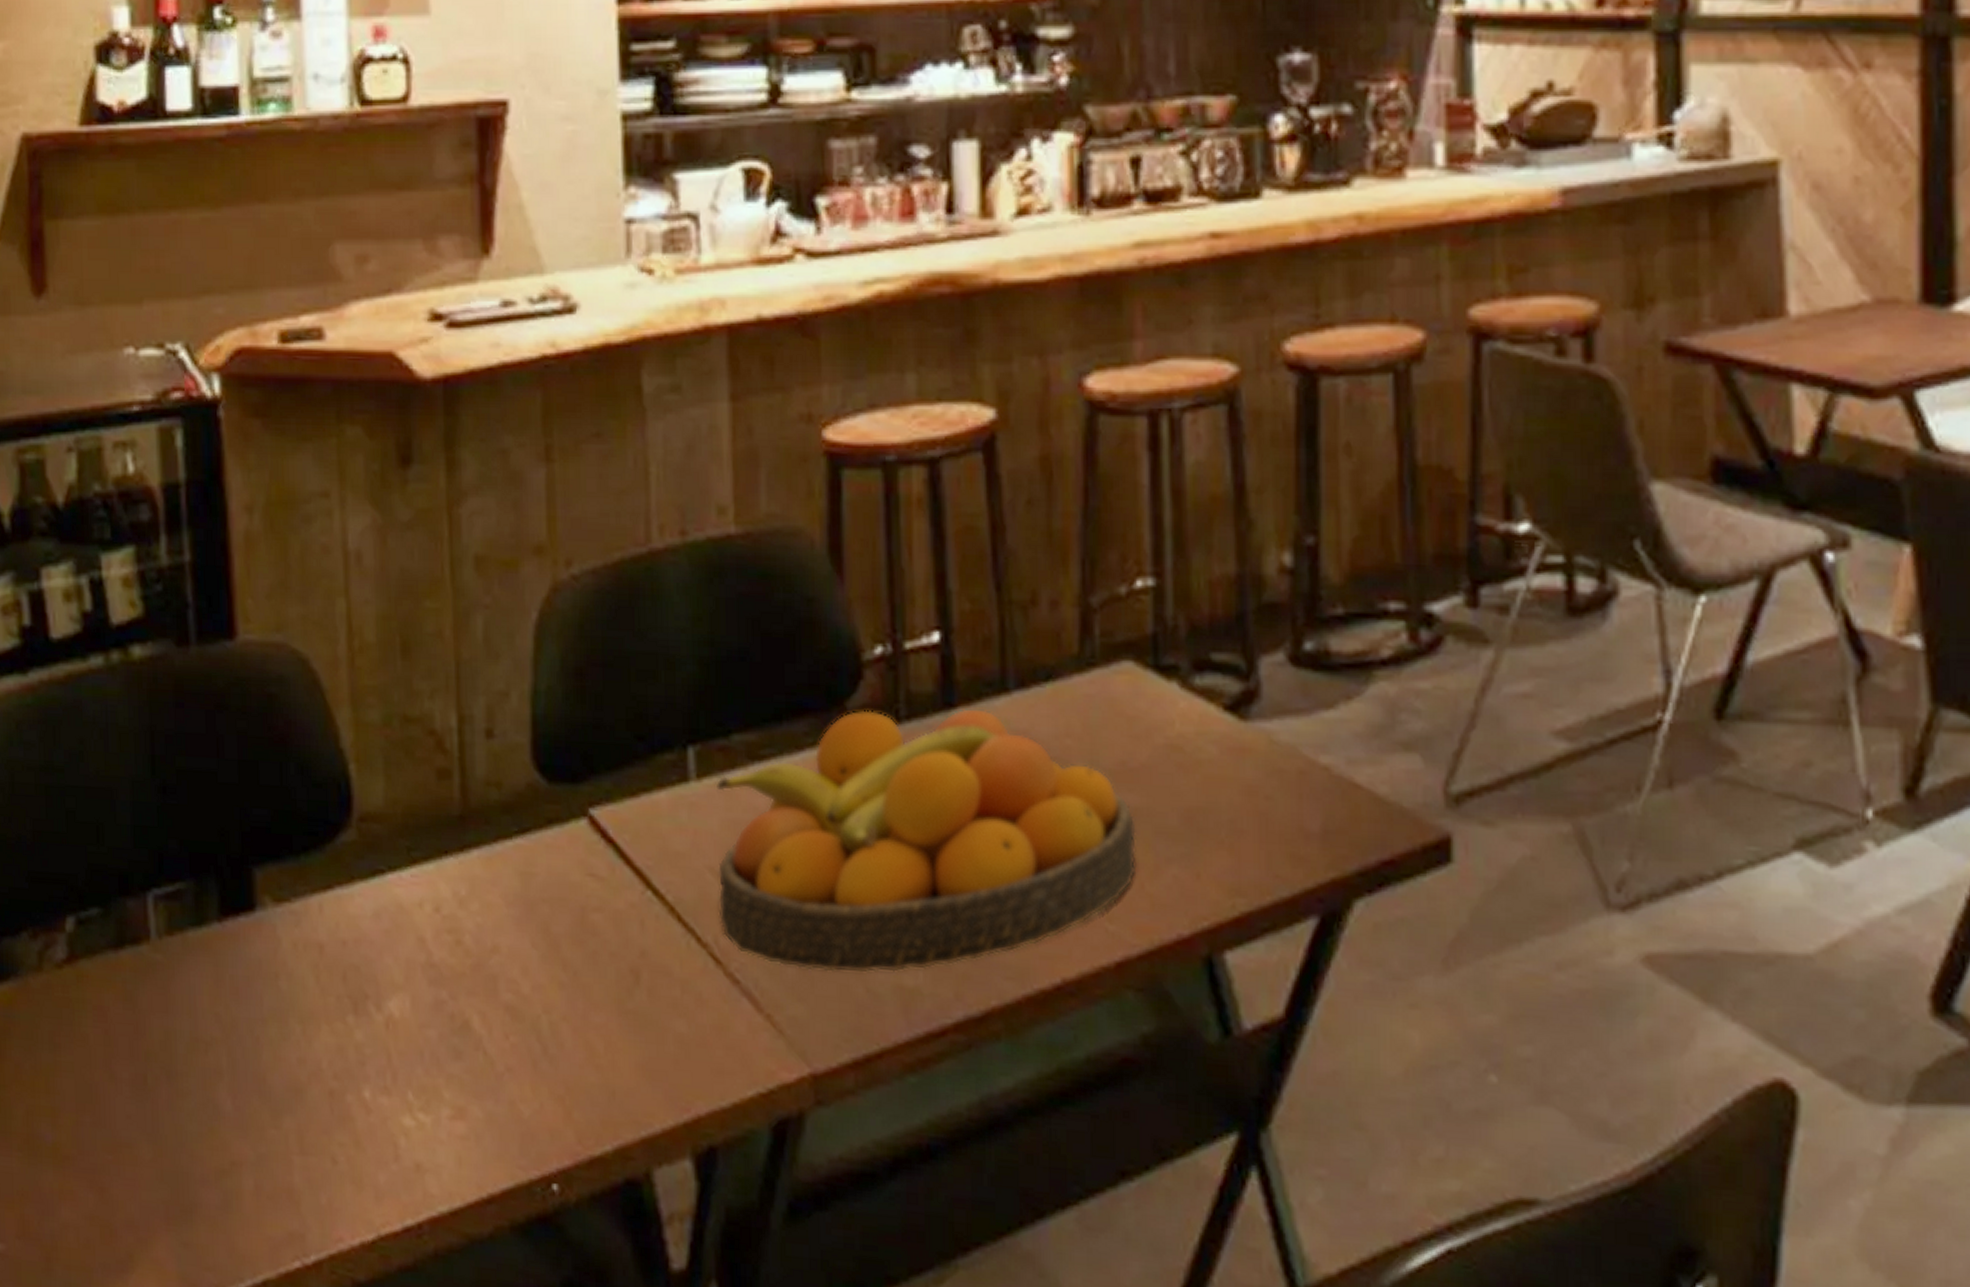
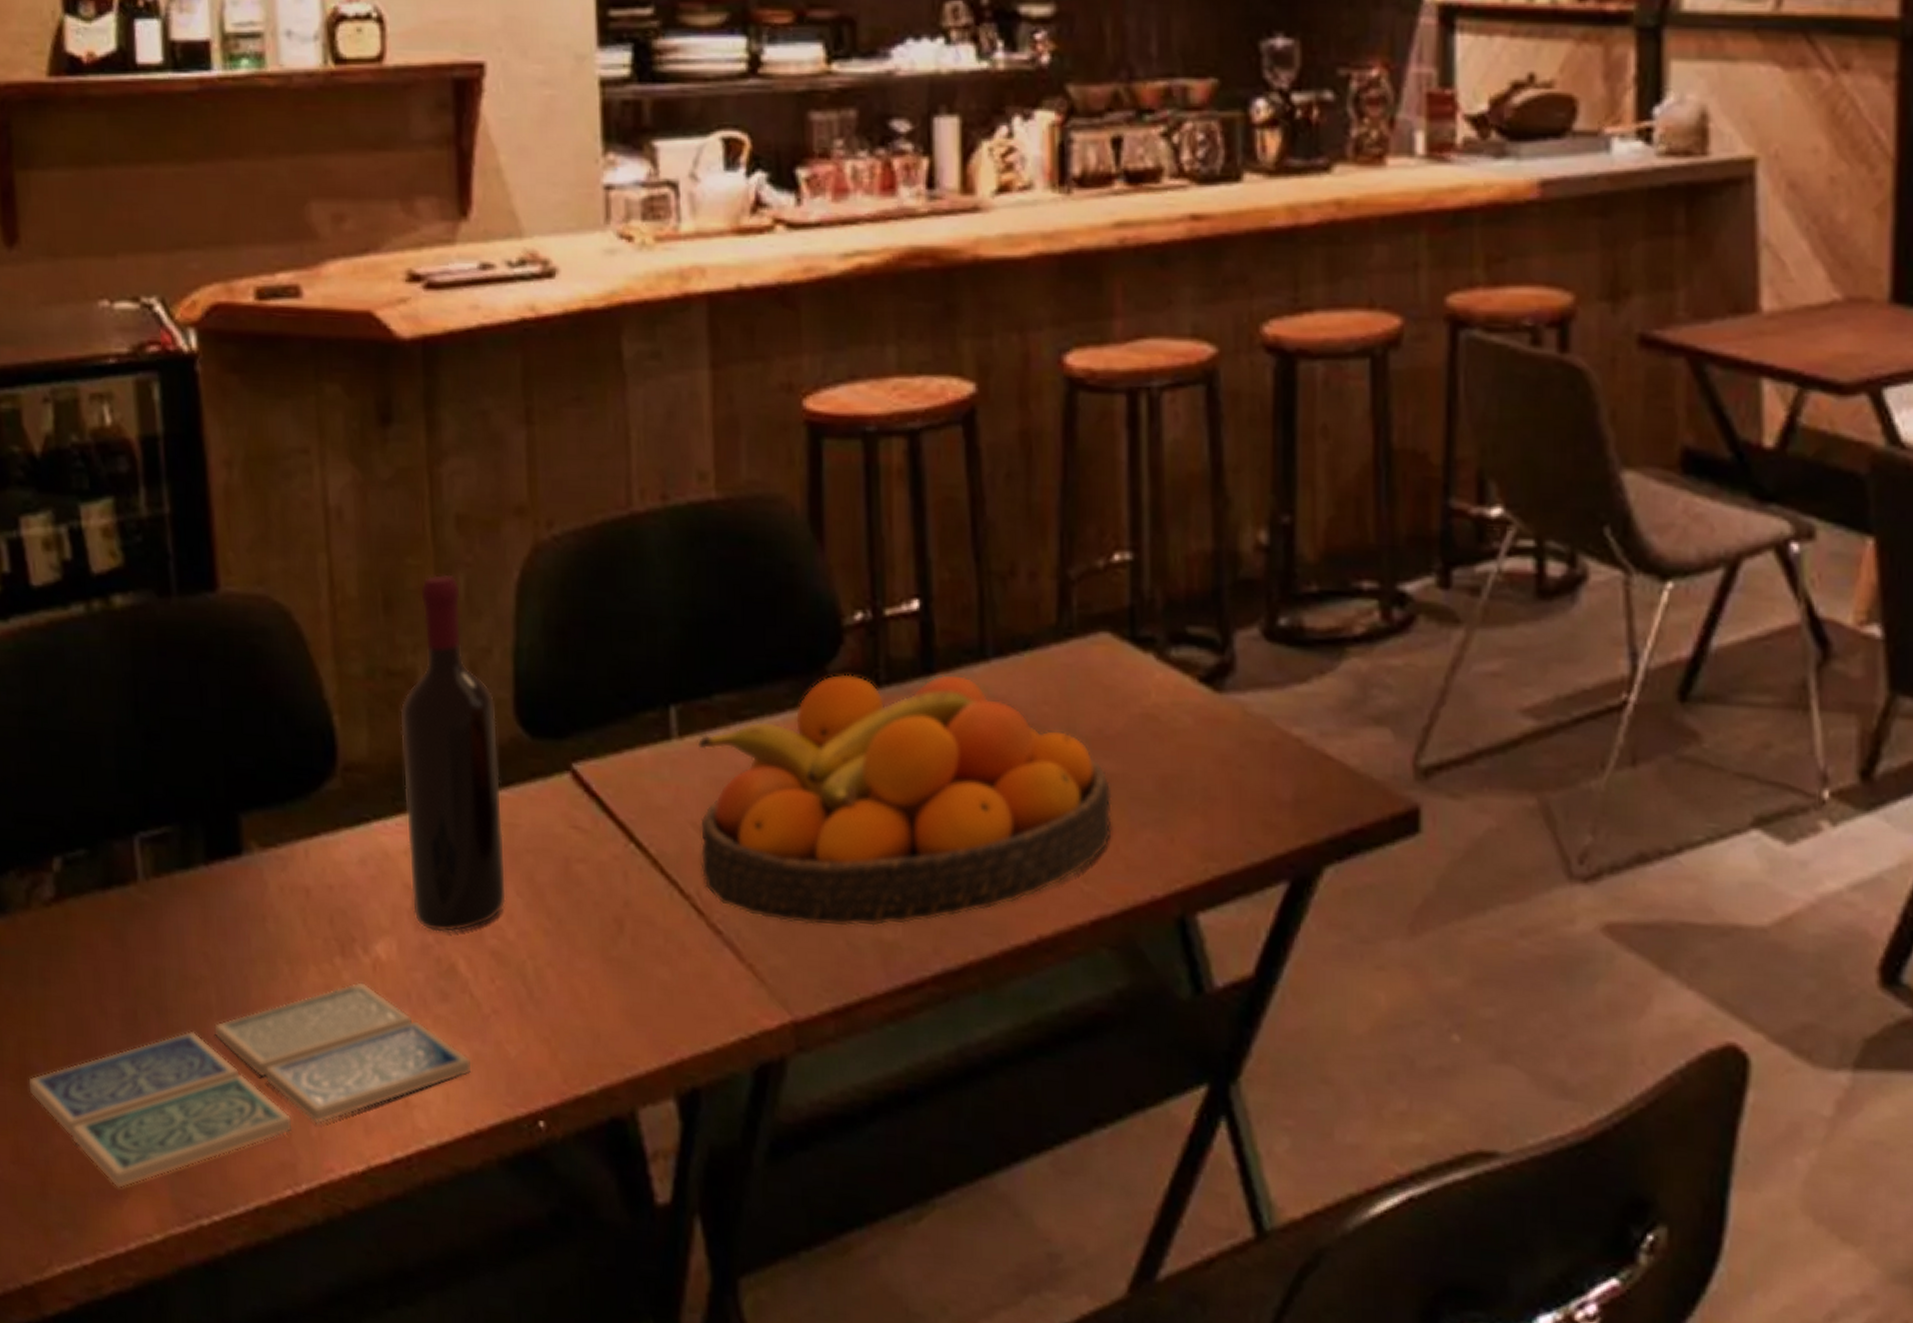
drink coaster: none [35,1041,483,1263] -> present [27,982,471,1188]
wine bottle: none [416,616,522,988] -> present [400,574,507,933]

